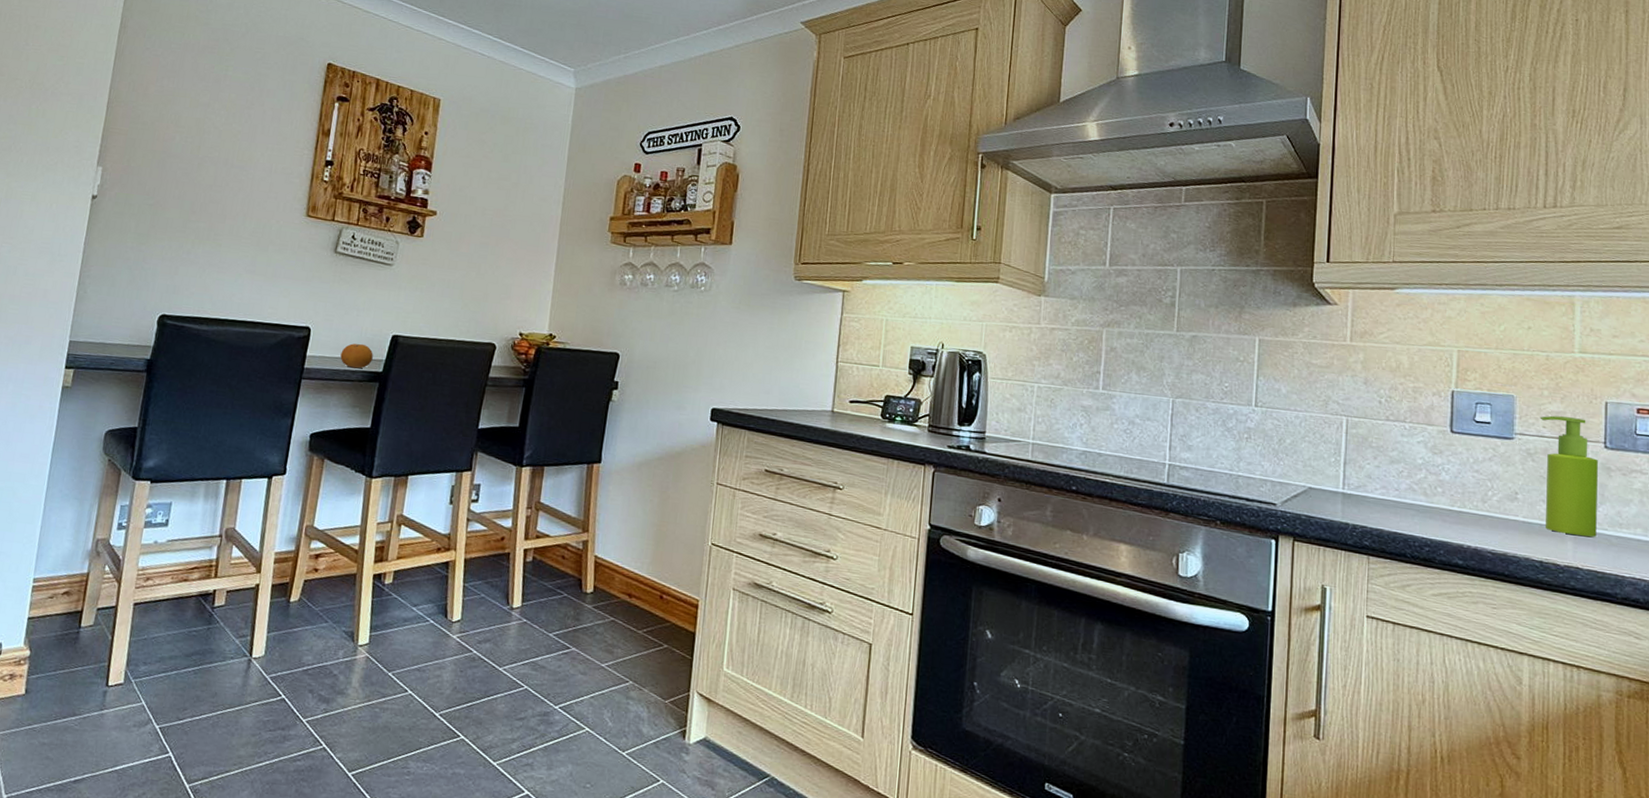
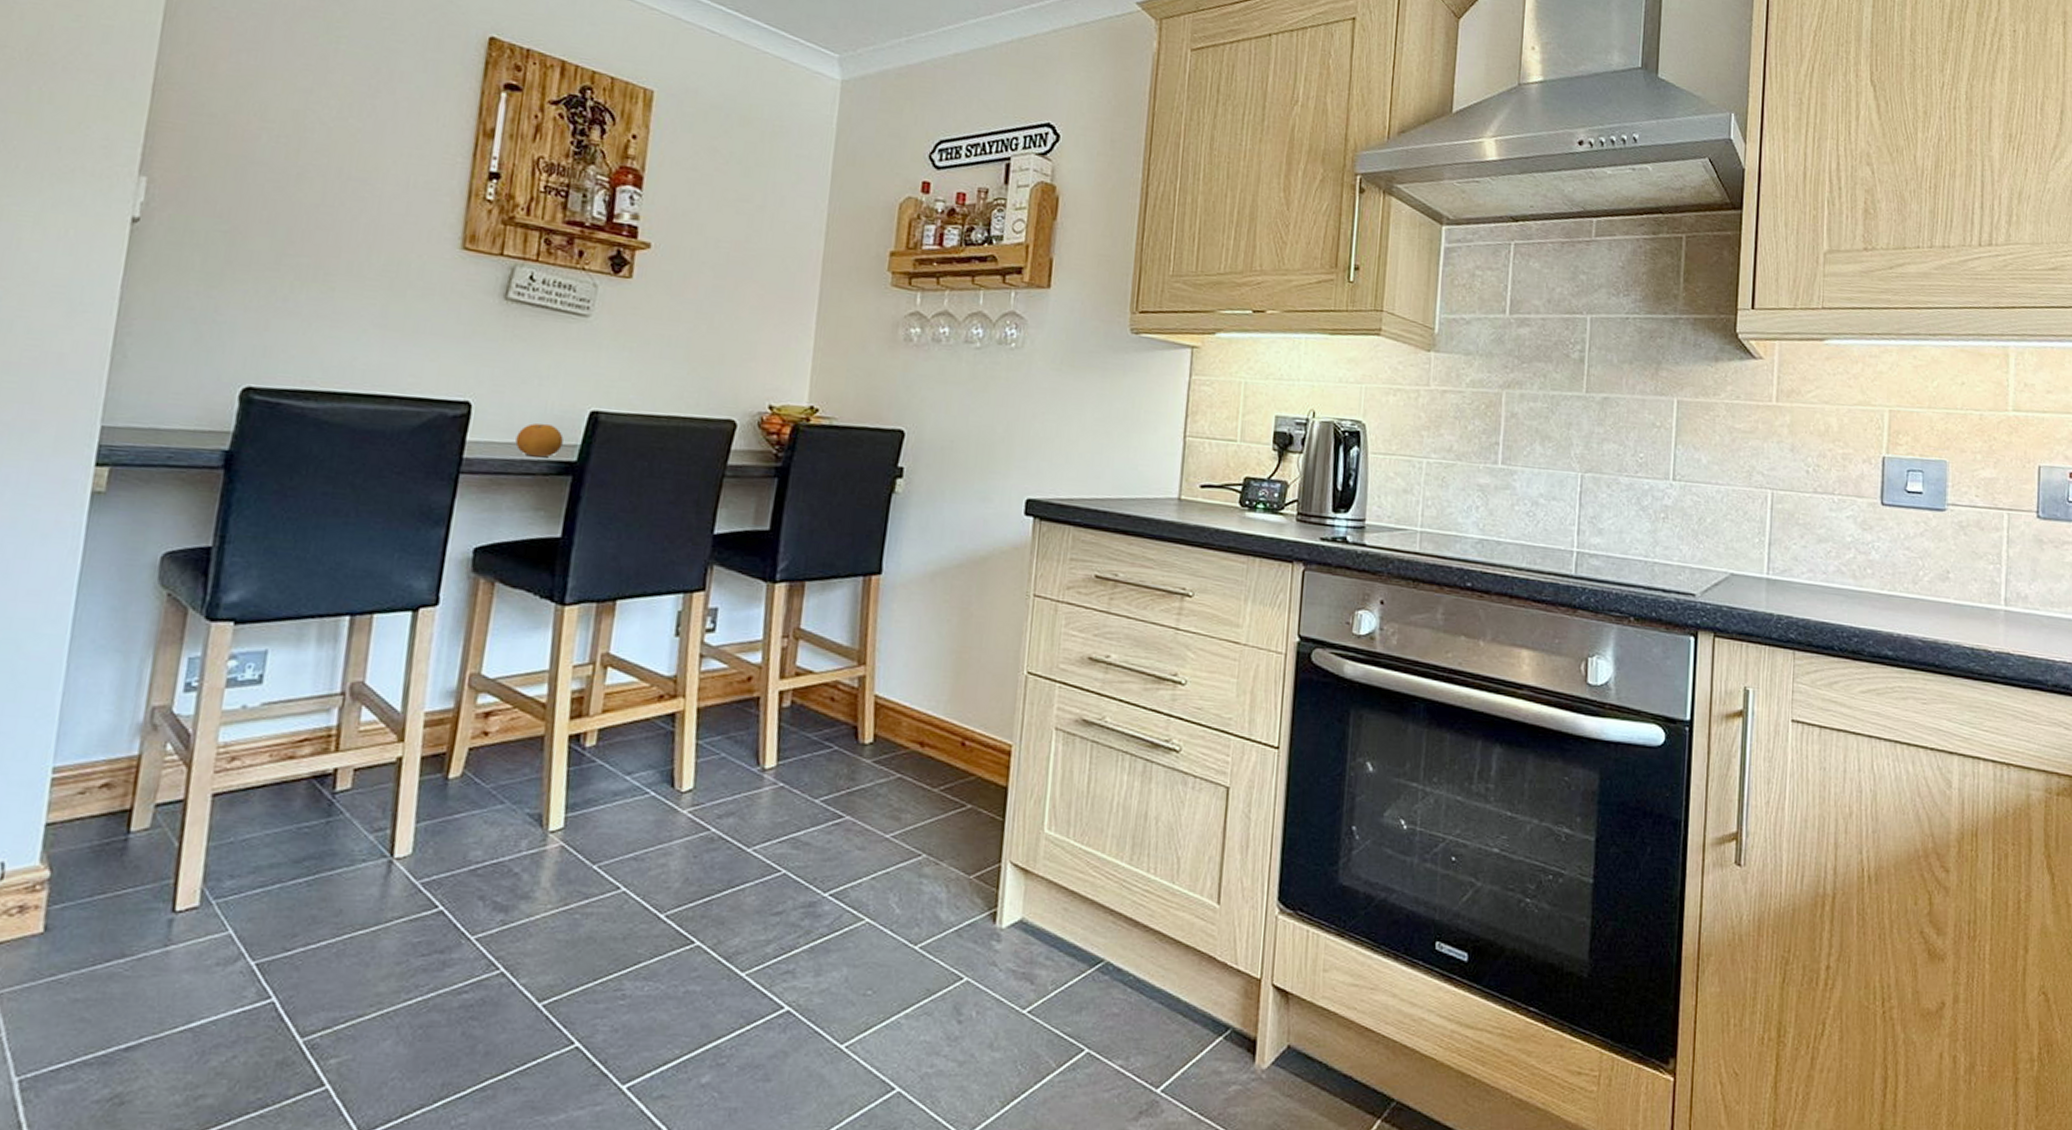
soap dispenser: present [1540,415,1598,537] -> none [1972,482,2030,619]

